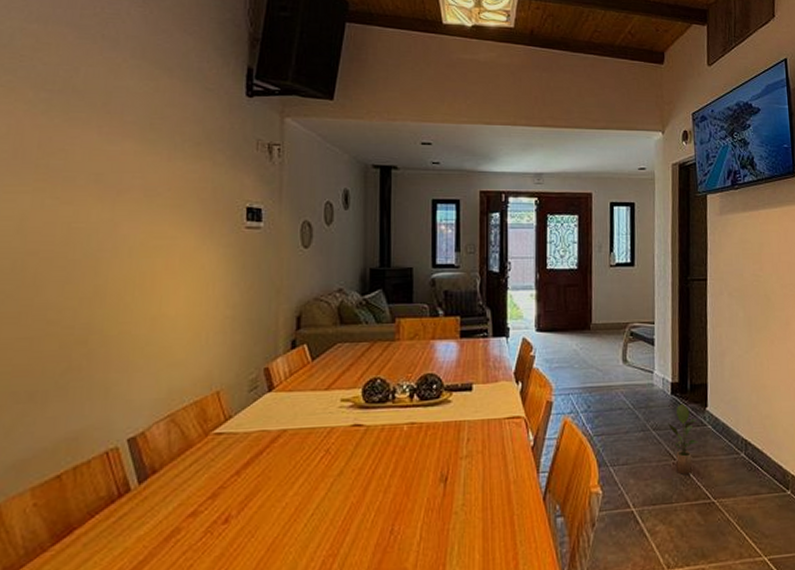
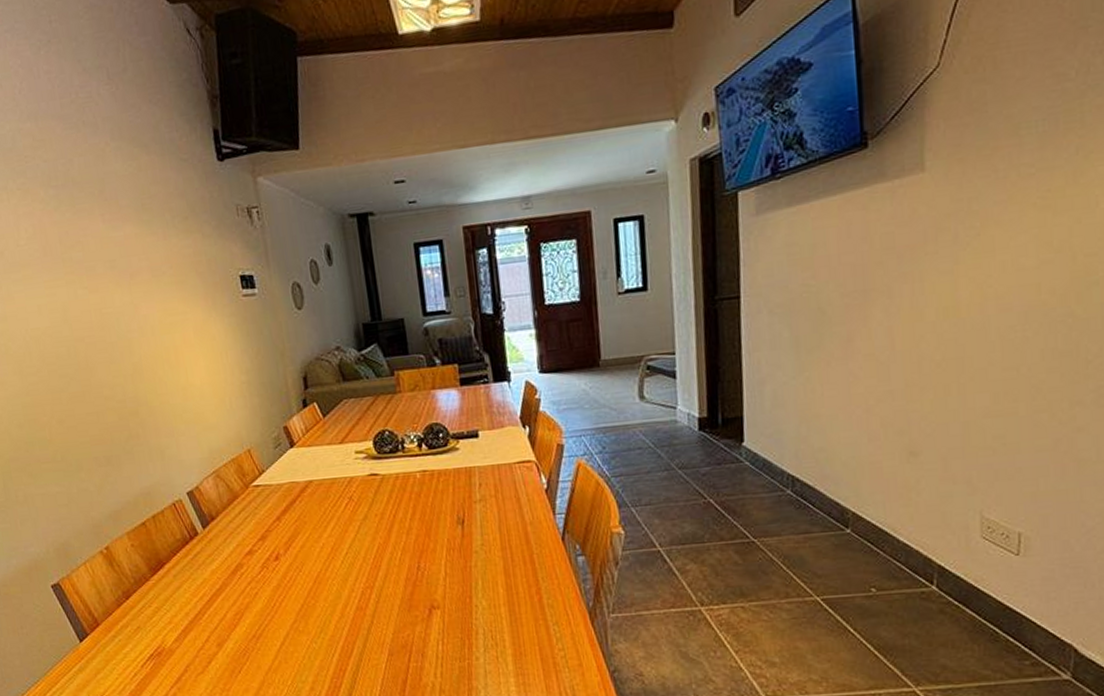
potted plant: present [668,403,698,475] -> none [696,439,733,514]

